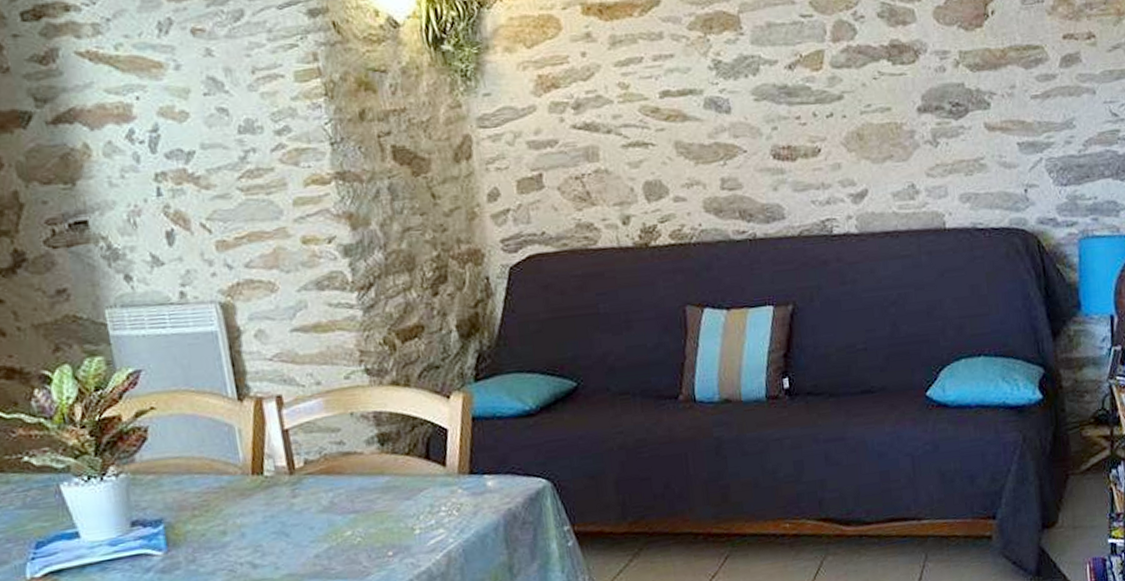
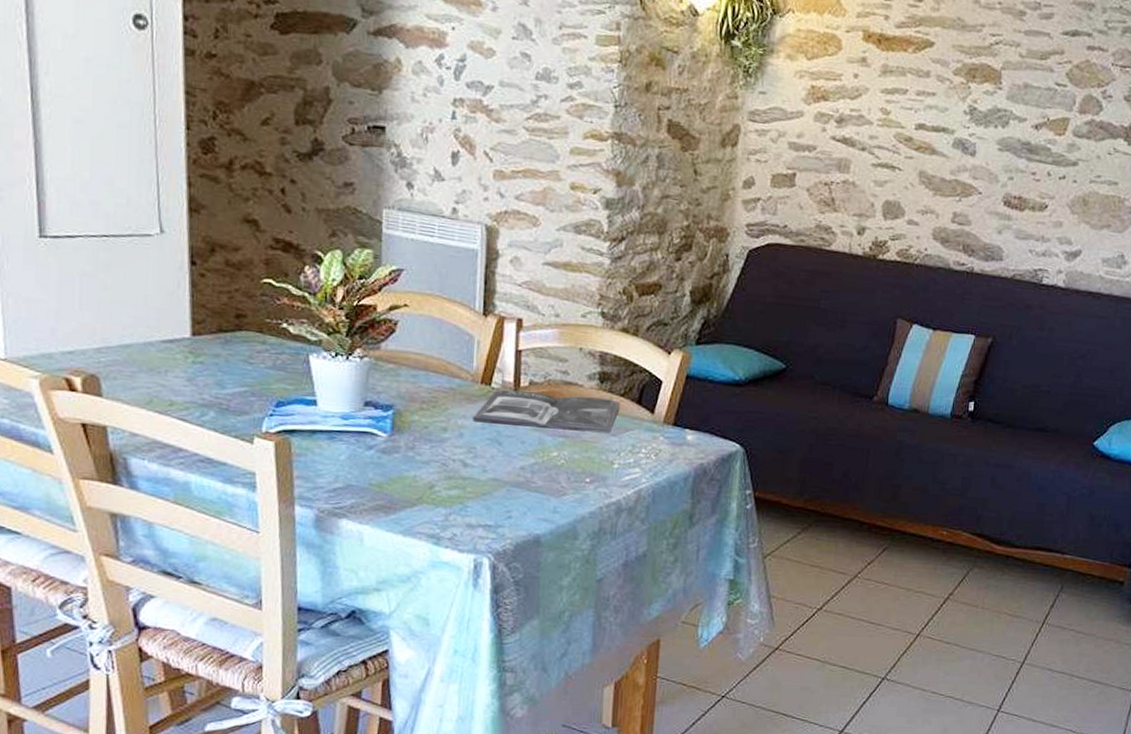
magazine: none [251,460,408,518] -> present [472,389,621,432]

